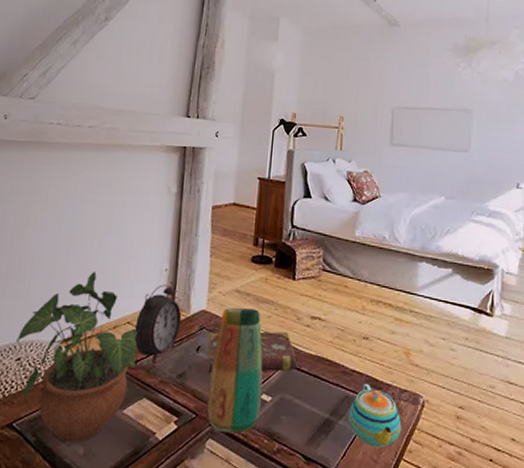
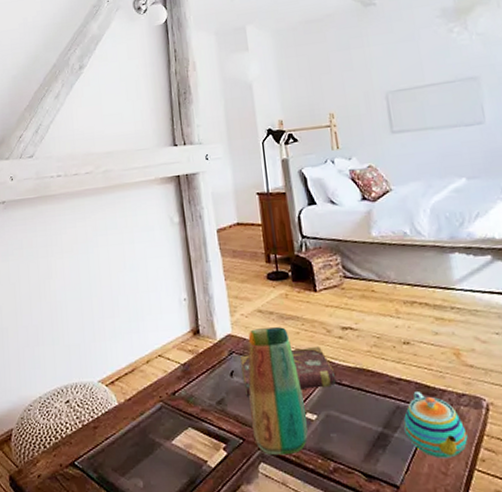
potted plant: present [16,271,138,443] -> none [62,309,175,476]
alarm clock: present [135,280,182,364] -> none [166,309,211,393]

